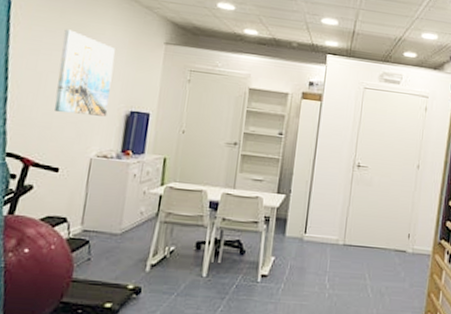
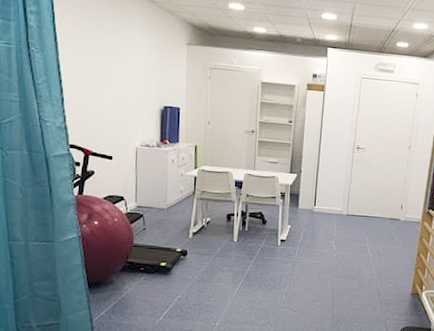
wall art: present [54,29,115,117] -> none [101,35,146,112]

